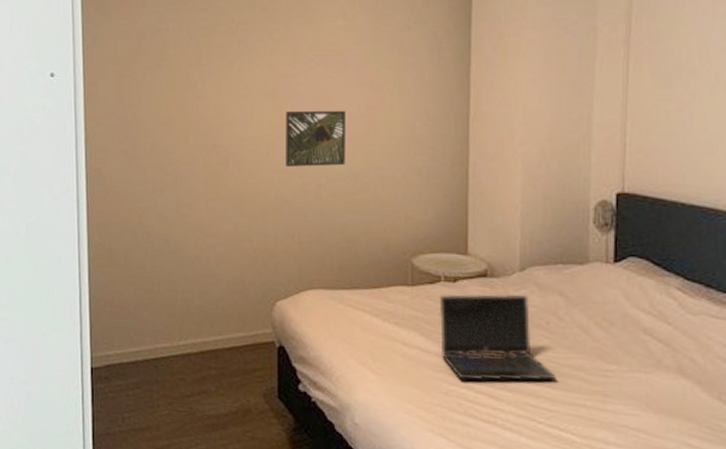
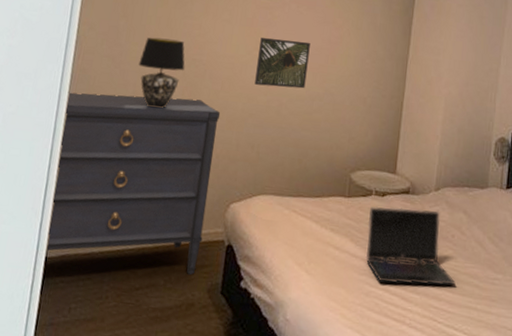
dresser: none [85,190,252,381] -> present [47,92,221,276]
table lamp: none [154,125,205,204] -> present [138,37,185,109]

